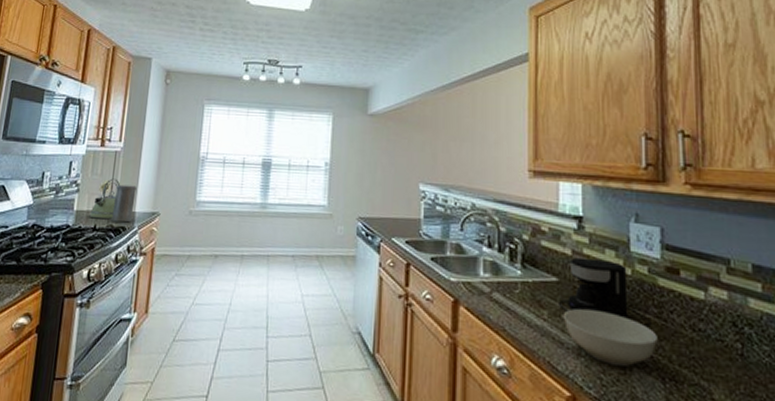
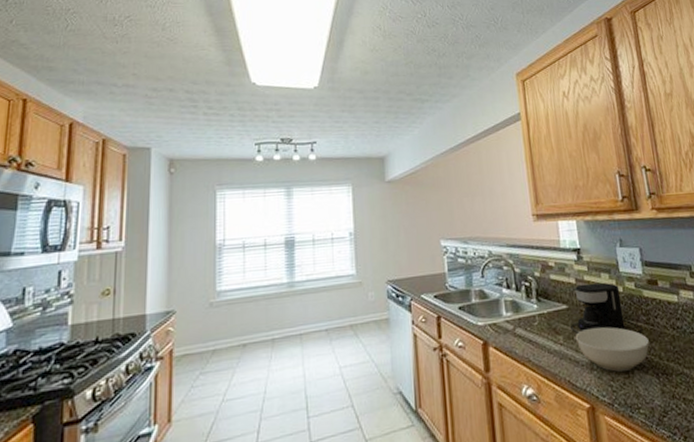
kettle: present [89,178,121,220] -> none [89,281,125,331]
canister: present [111,184,137,223] -> none [117,286,145,330]

